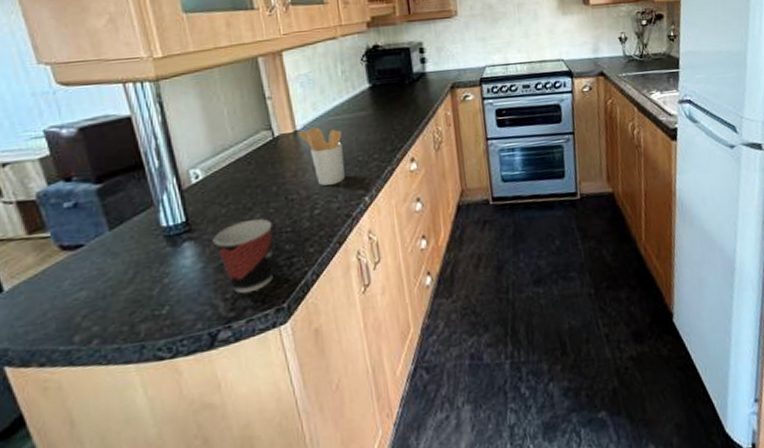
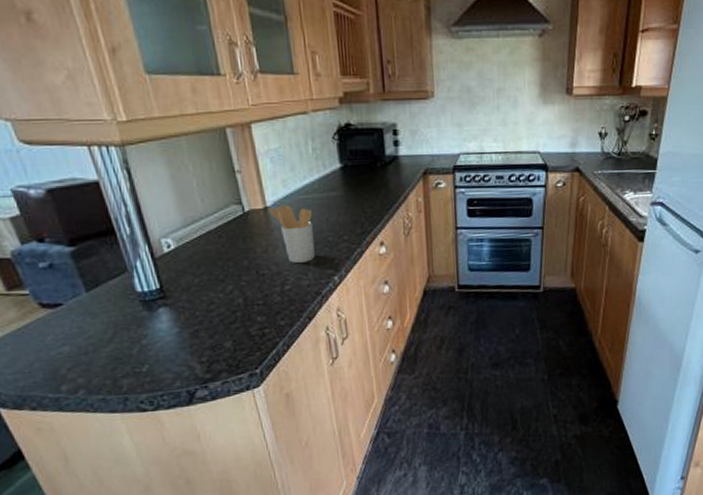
cup: present [213,218,276,294] -> none [187,291,248,359]

